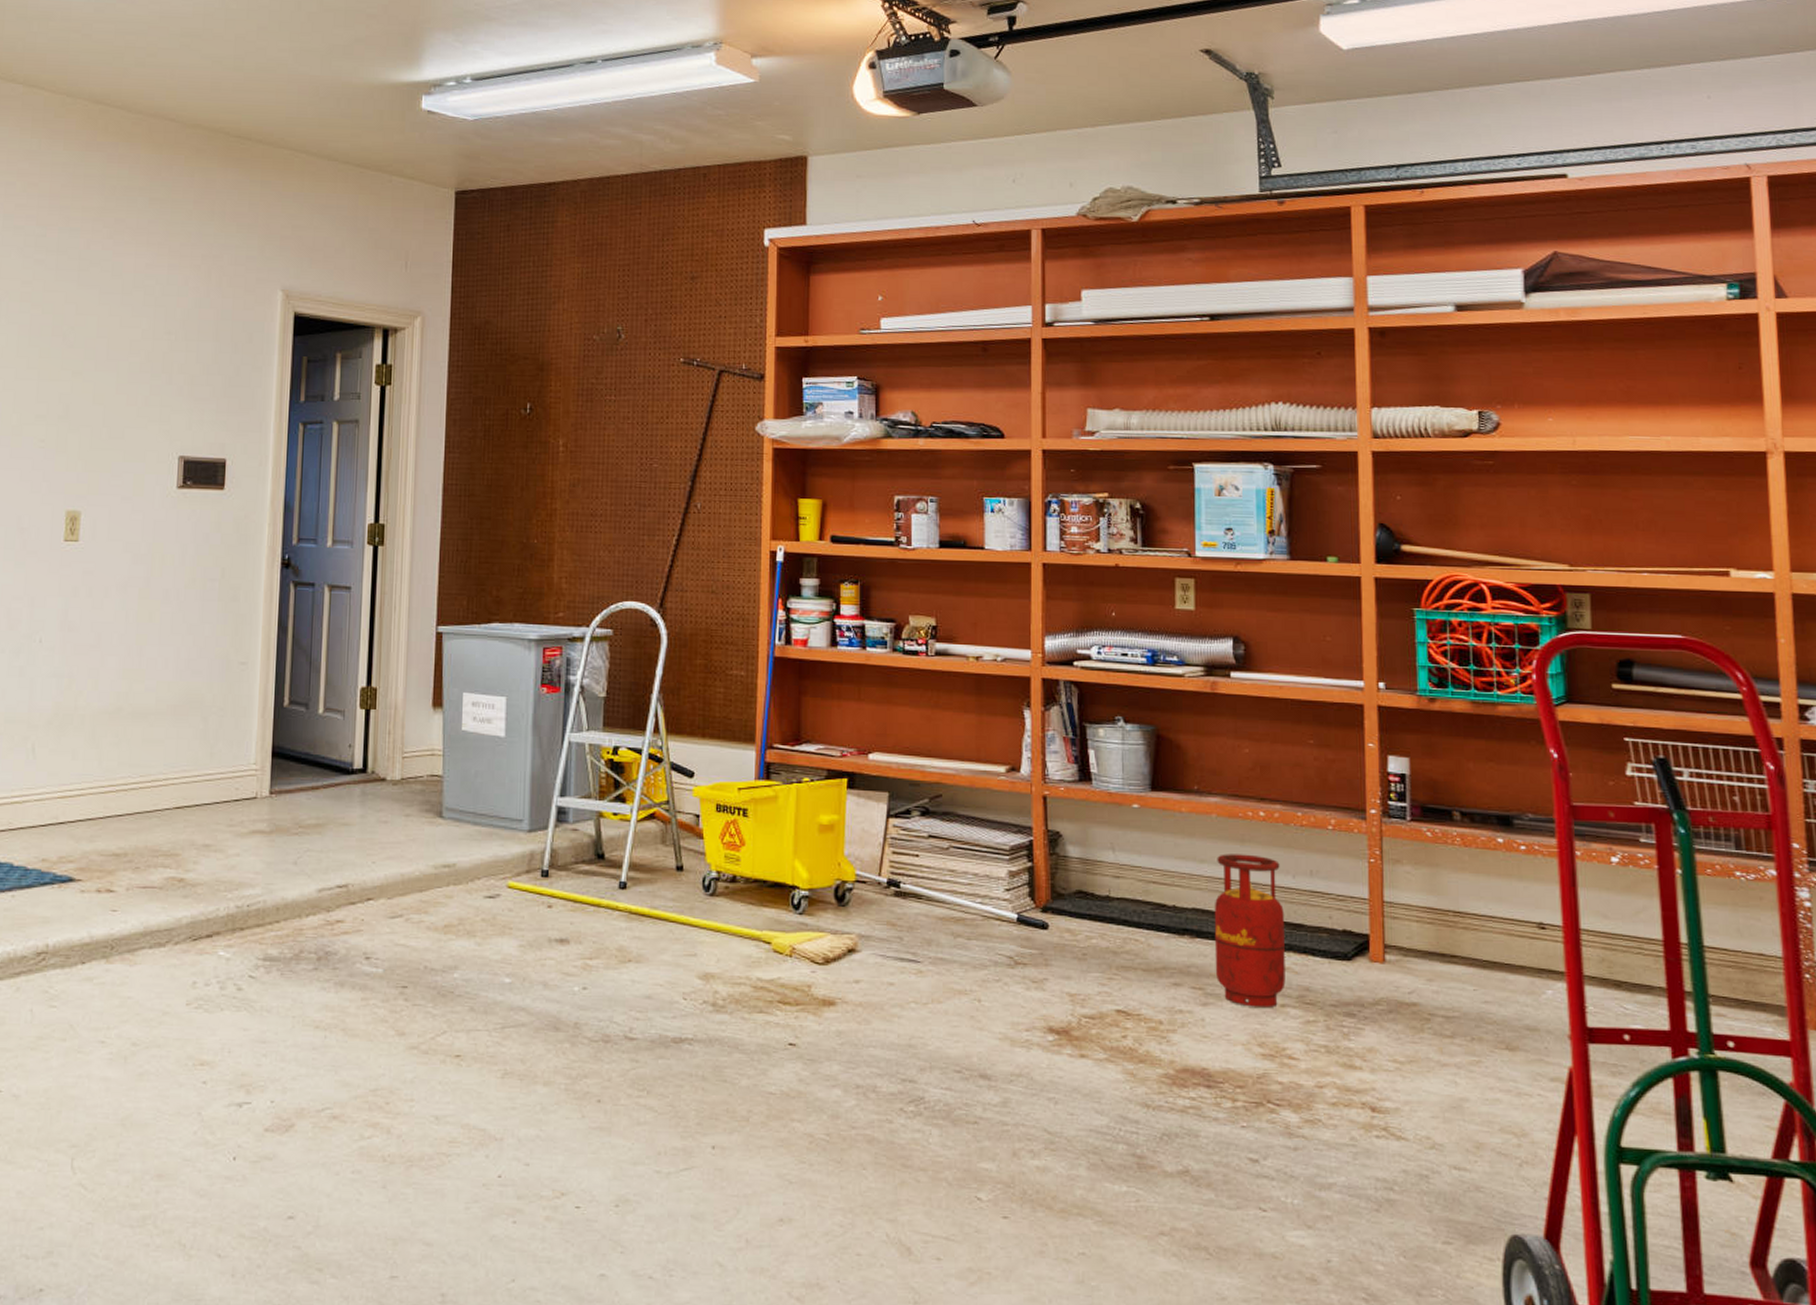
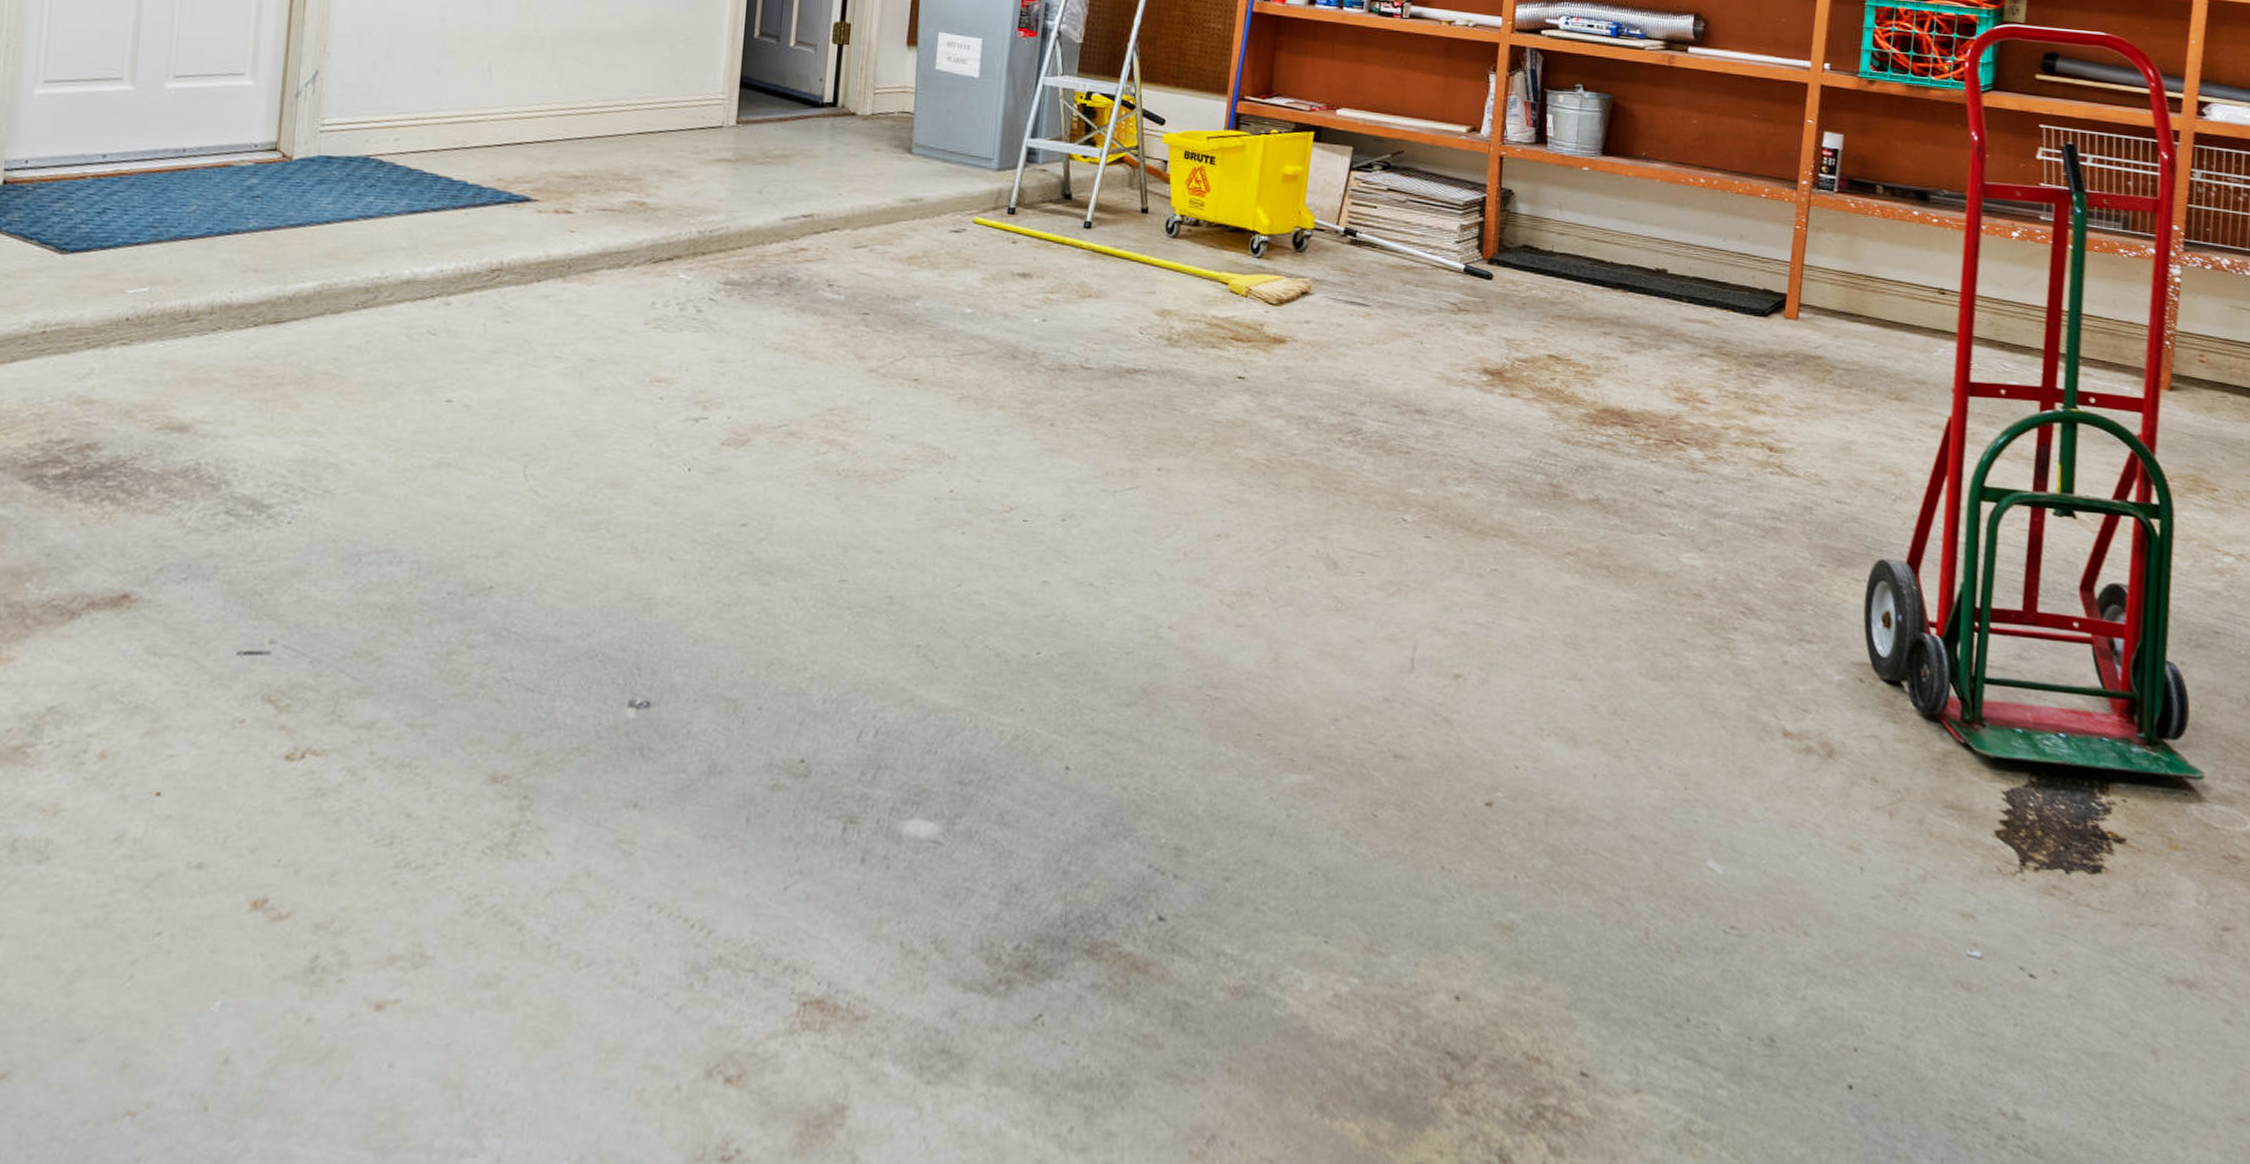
gas cylinder: present [1214,854,1286,1009] -> none [1642,216,1713,358]

